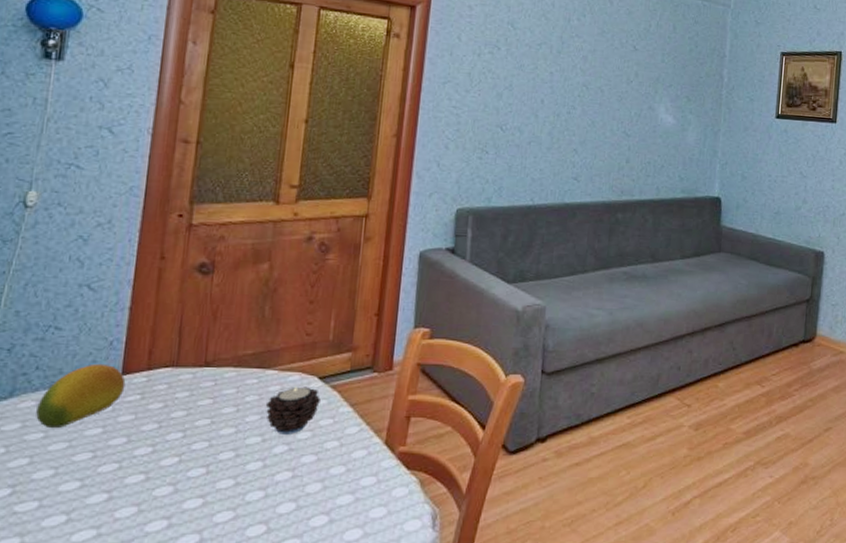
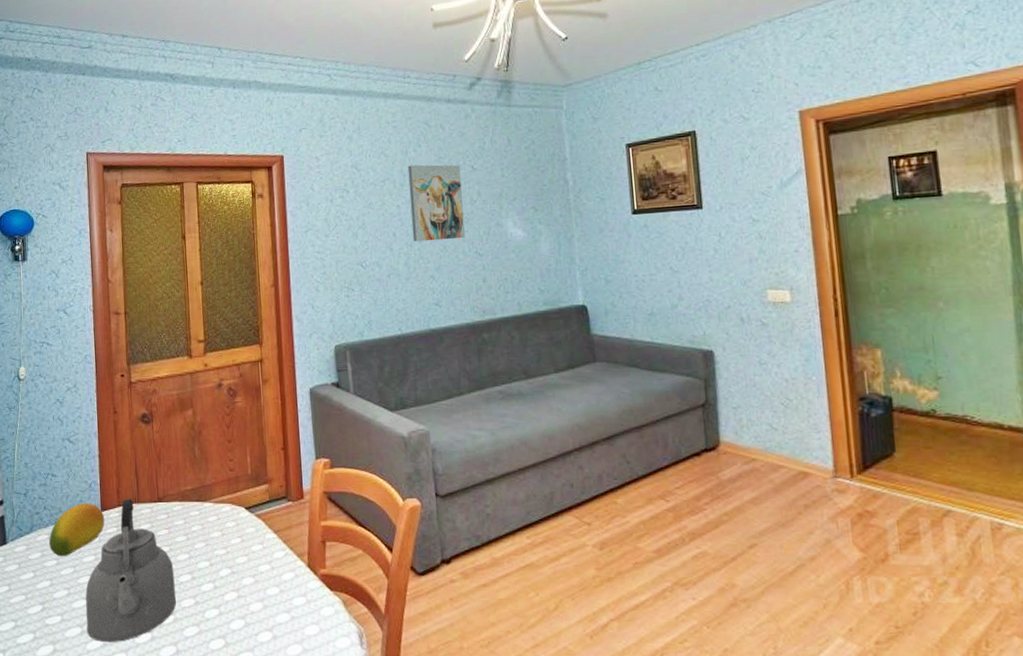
kettle: none [74,360,213,533] -> present [85,498,176,643]
candle: present [265,386,322,434] -> none [208,516,251,559]
wall art: none [561,33,623,116] -> present [407,164,465,242]

